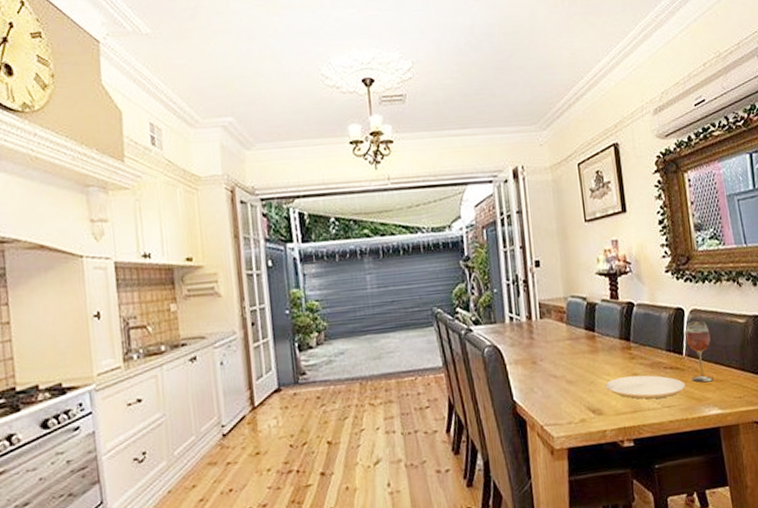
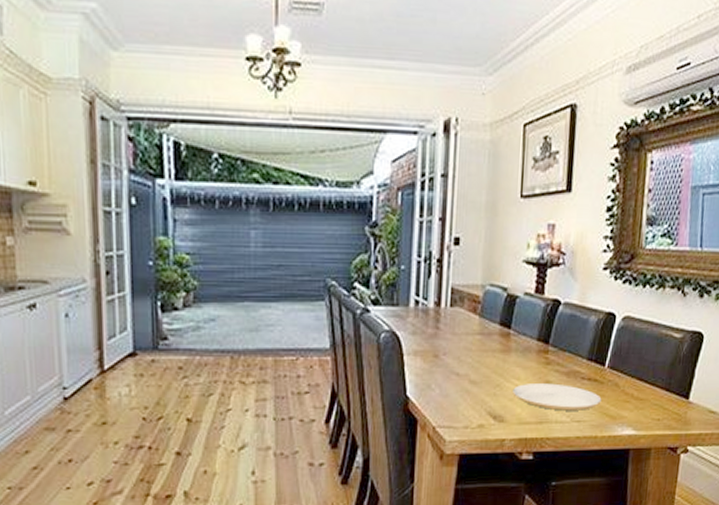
wineglass: present [685,320,714,383] -> none [609,329,641,400]

